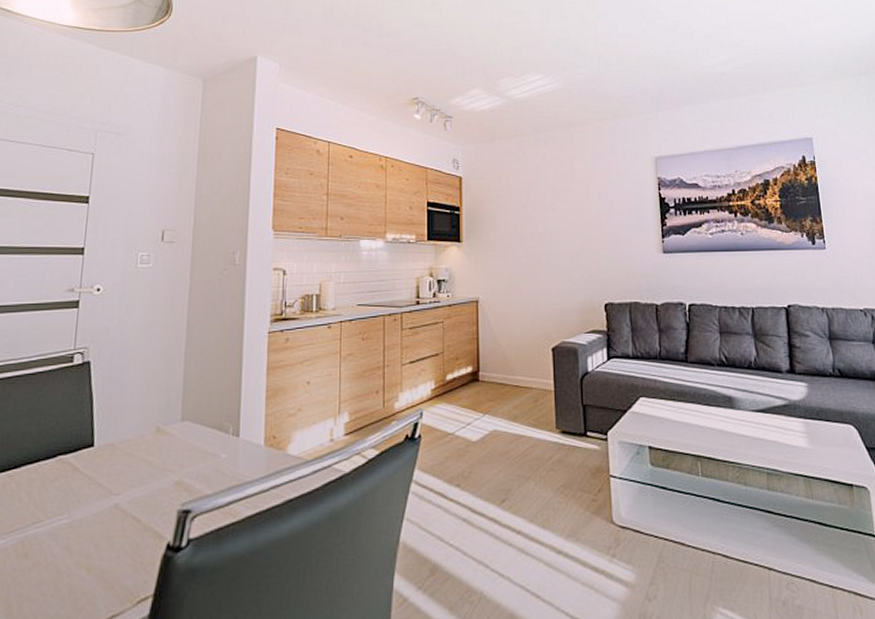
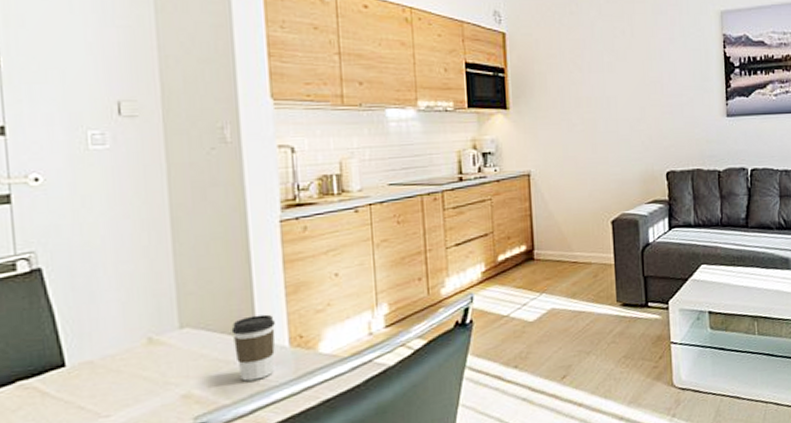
coffee cup: none [220,414,255,475] -> present [231,314,275,381]

